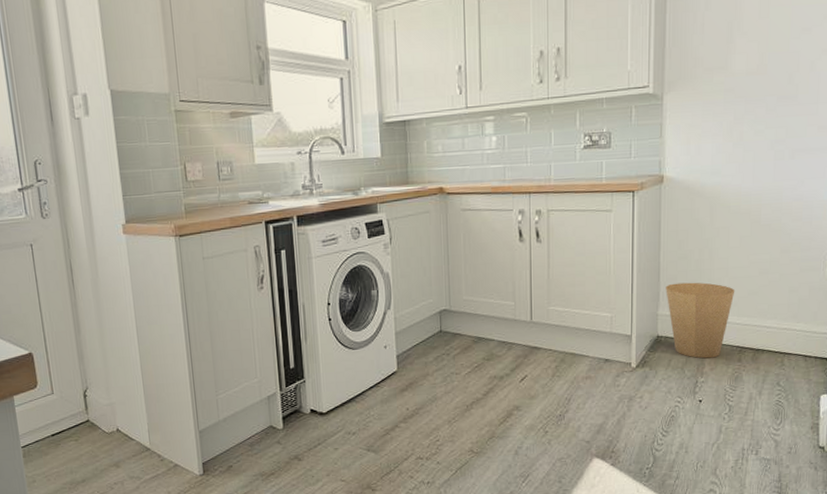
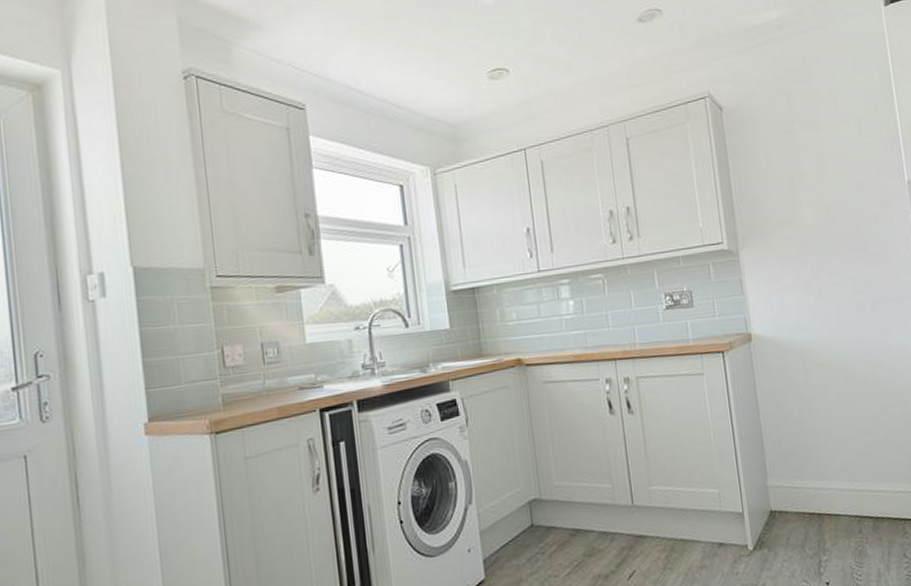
trash can: present [666,282,735,359] -> none [771,446,843,533]

